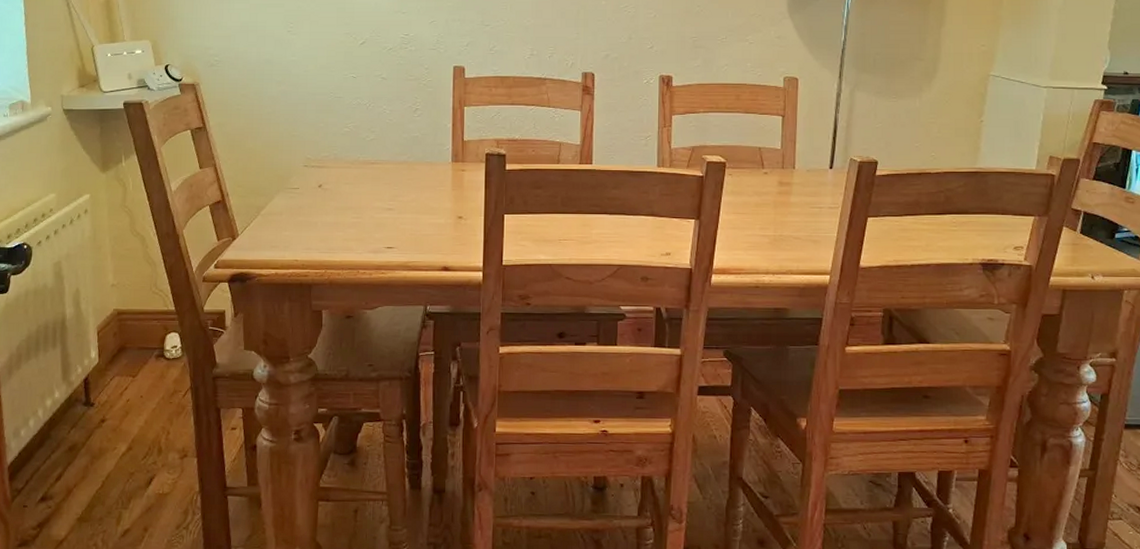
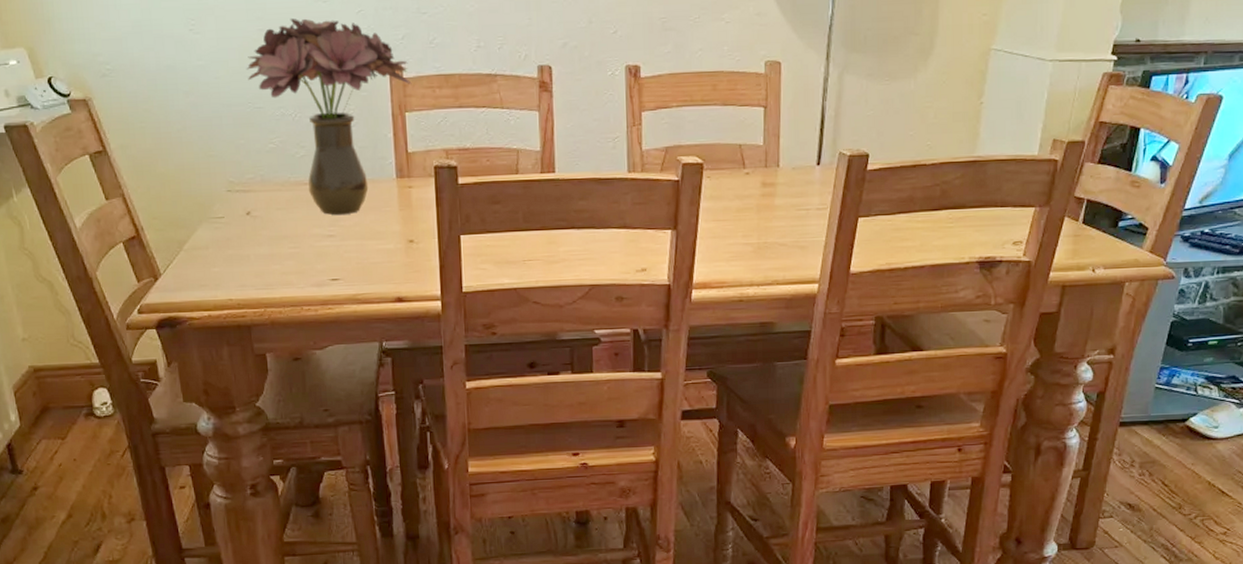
flower arrangement: none [332,25,472,191] -> present [246,17,412,215]

